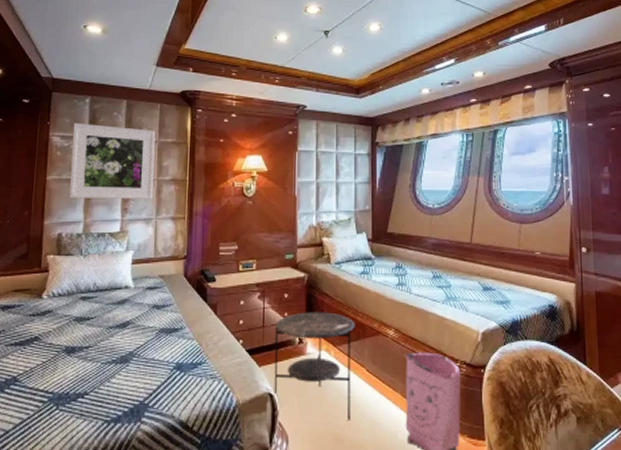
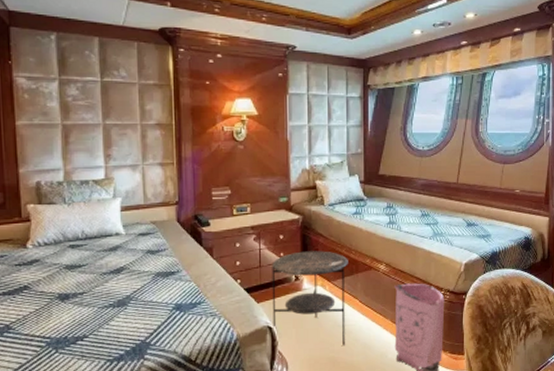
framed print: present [70,122,156,199] -> none [39,62,137,145]

